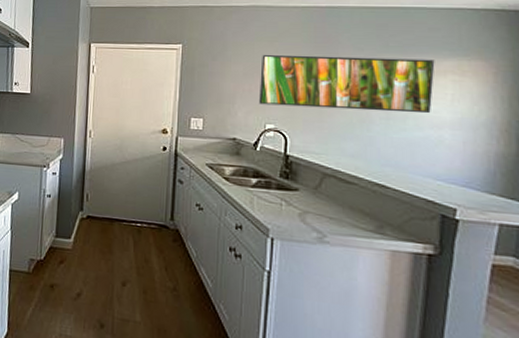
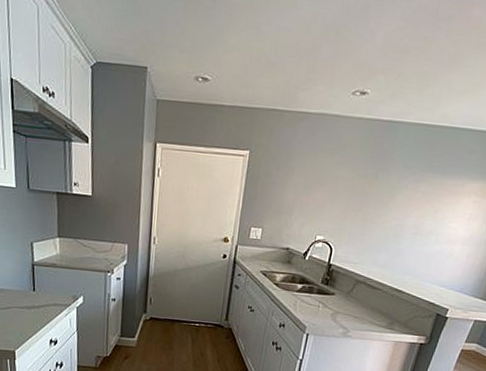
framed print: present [258,54,435,114] -> none [313,167,465,231]

